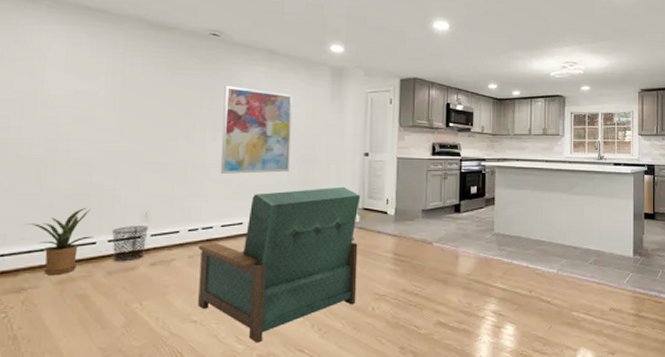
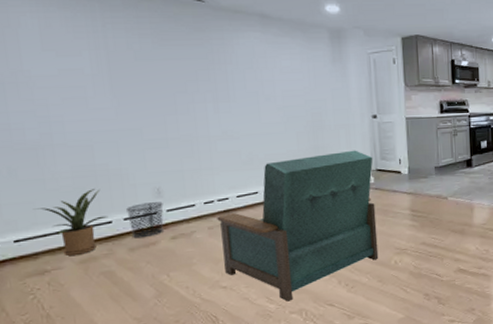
wall art: present [220,86,292,174] -> none [218,55,298,145]

